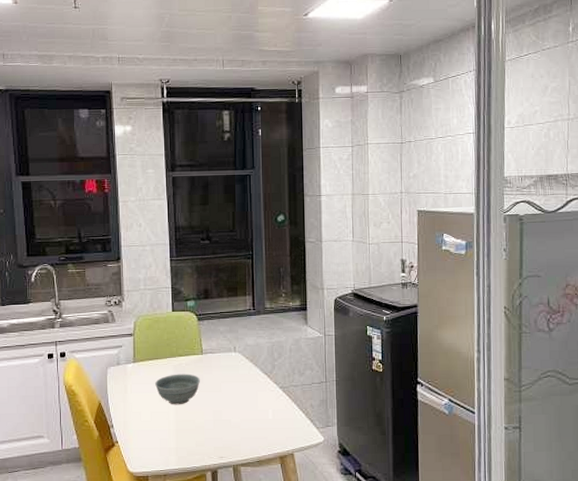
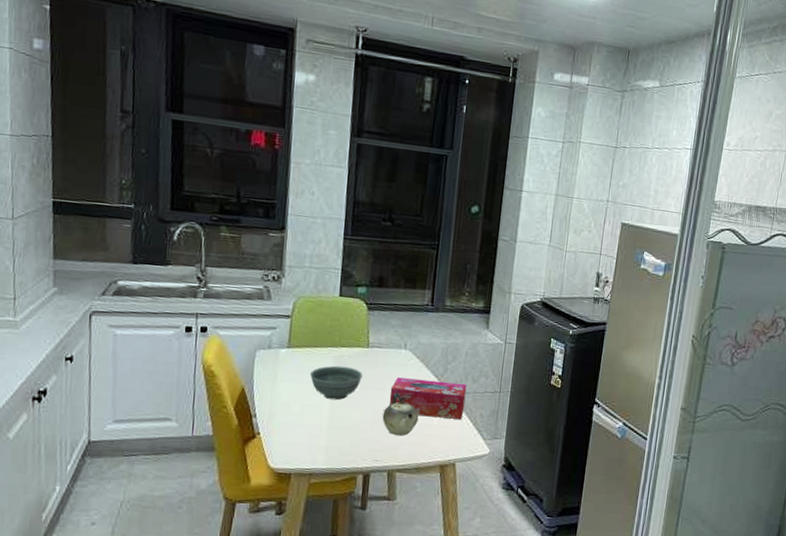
teapot: none [222,392,255,433] -> present [382,392,419,436]
tissue box: none [226,377,295,412] -> present [389,377,467,420]

